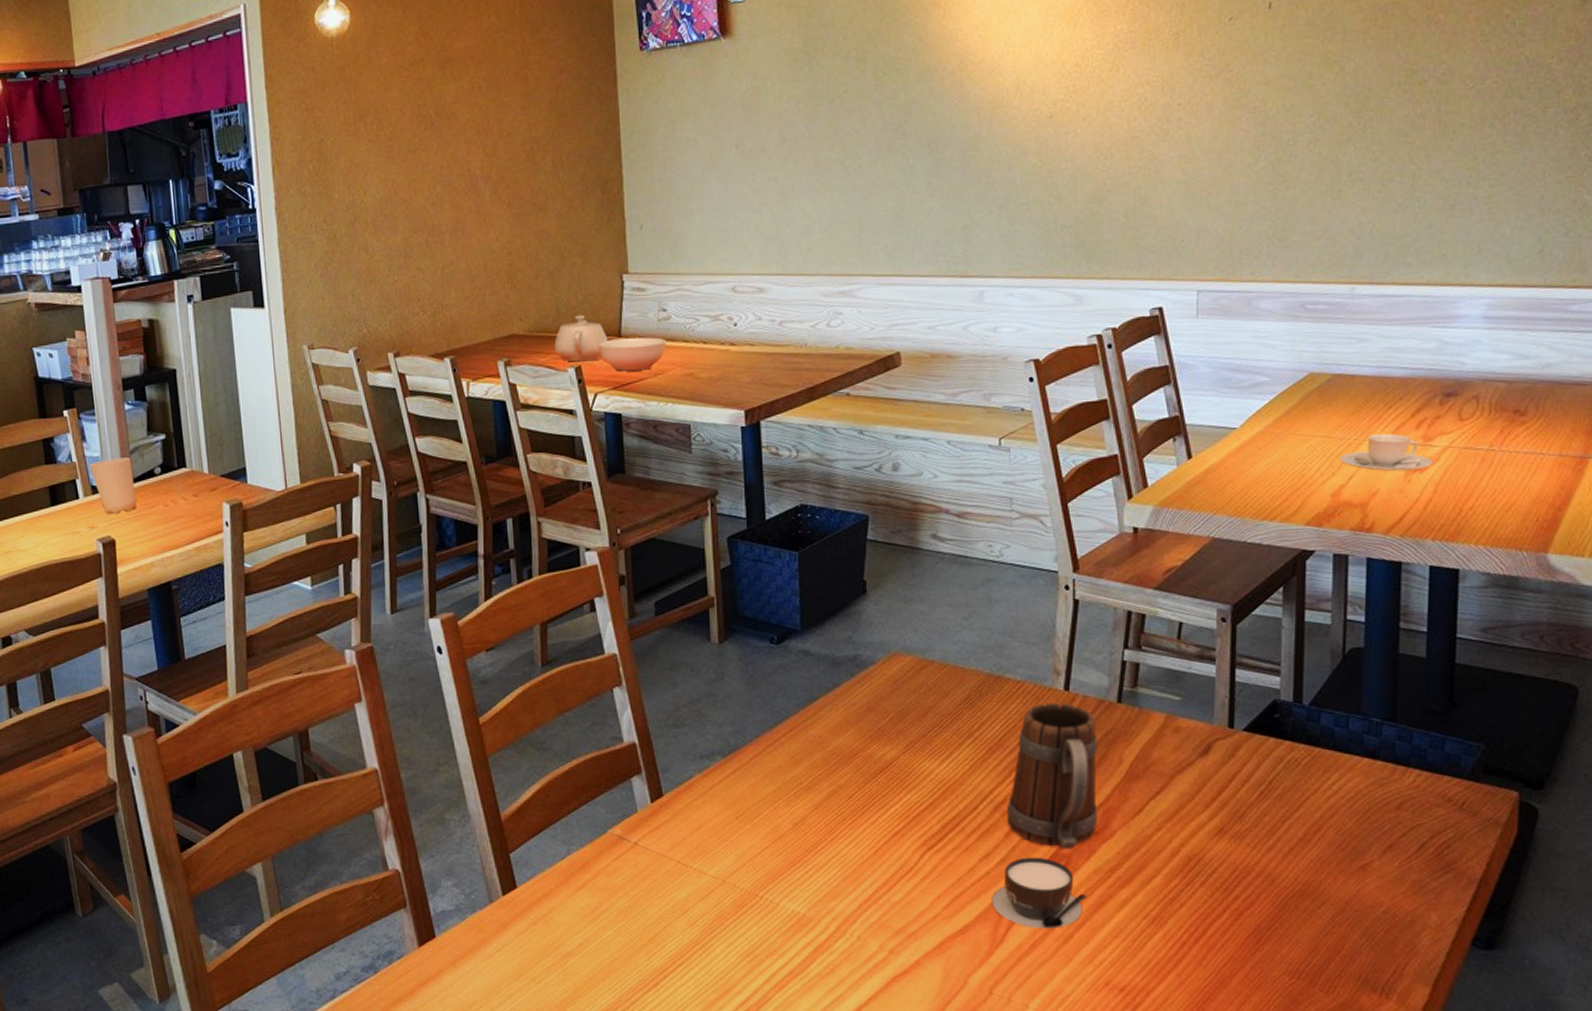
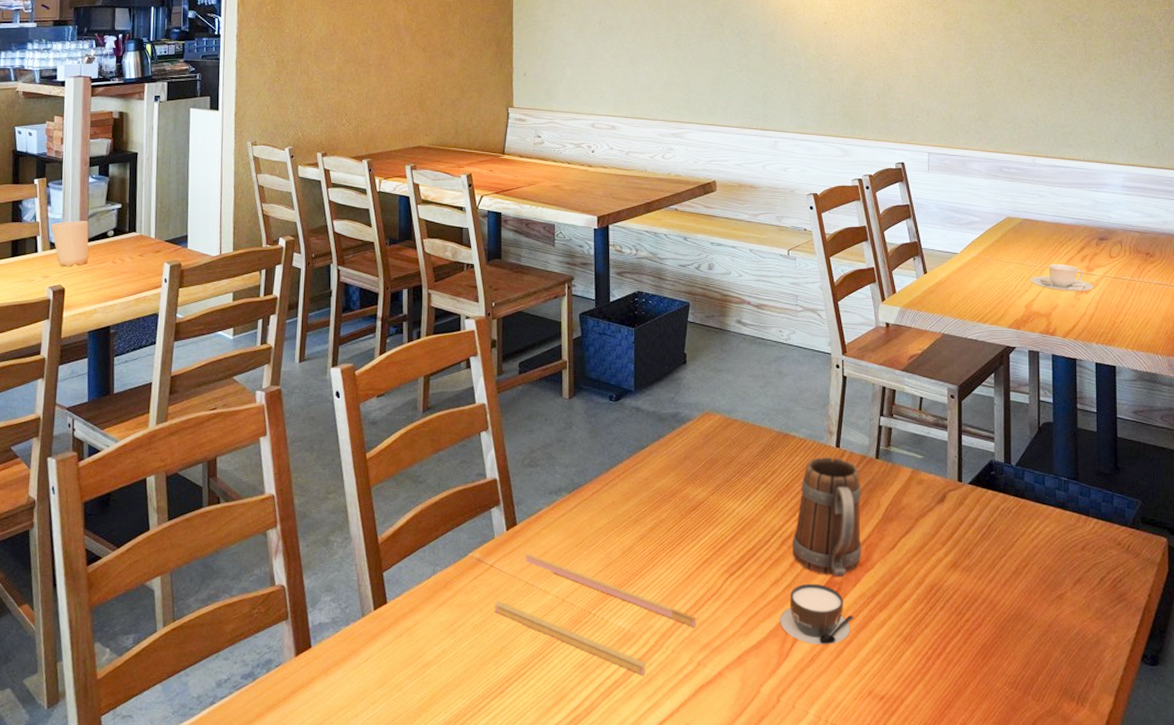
teapot: present [554,314,608,362] -> none [452,135,494,171]
bowl: present [597,337,667,371] -> none [485,156,540,181]
chopsticks: none [642,827,887,965] -> present [494,552,696,675]

